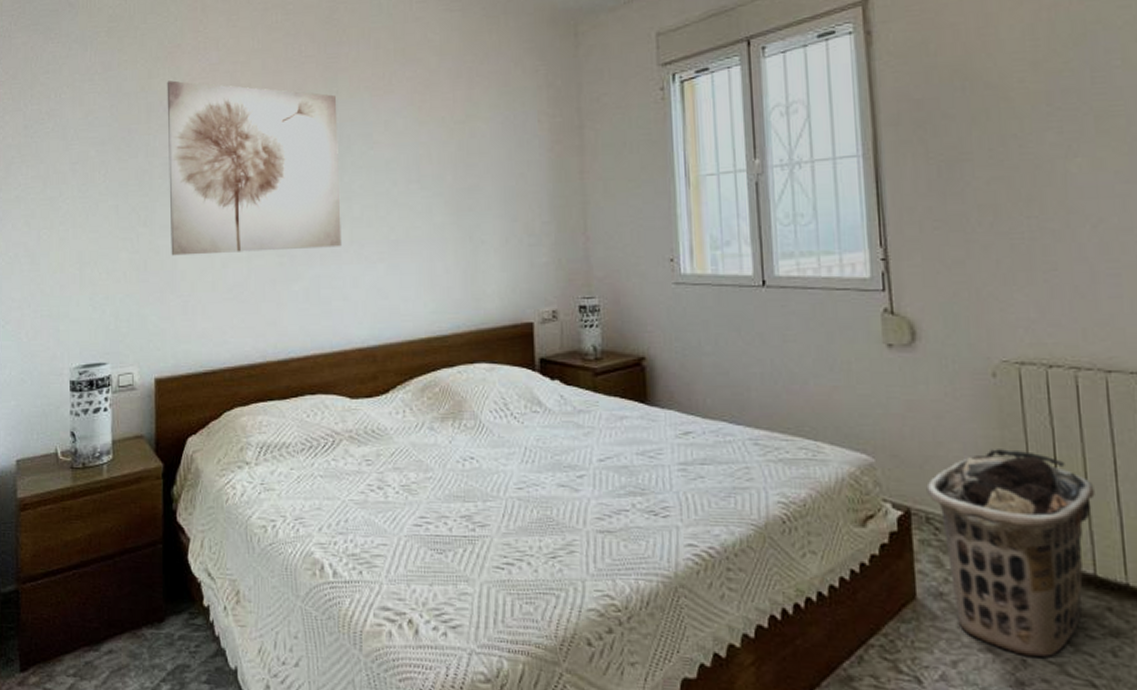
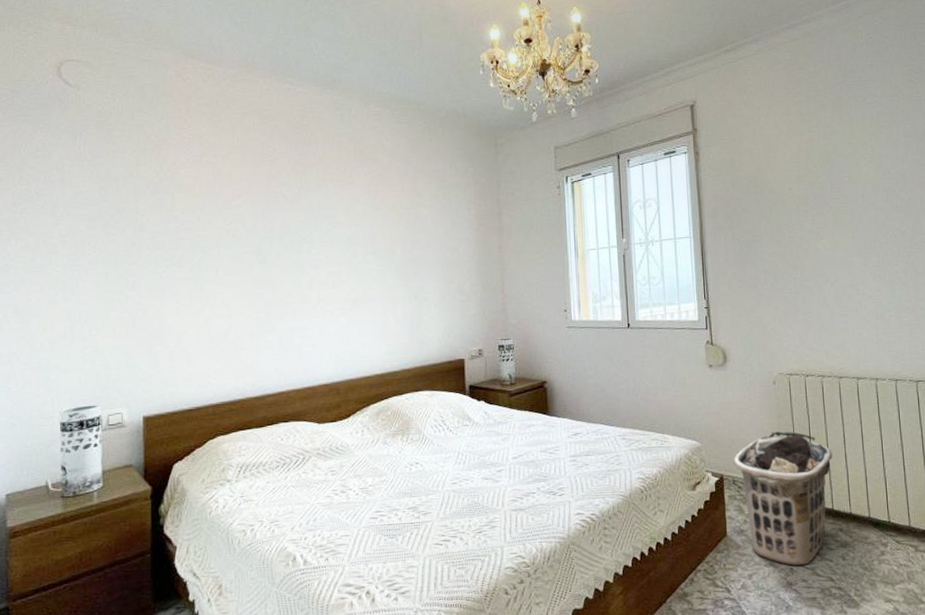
wall art: present [167,80,342,256] -> none [153,168,311,314]

